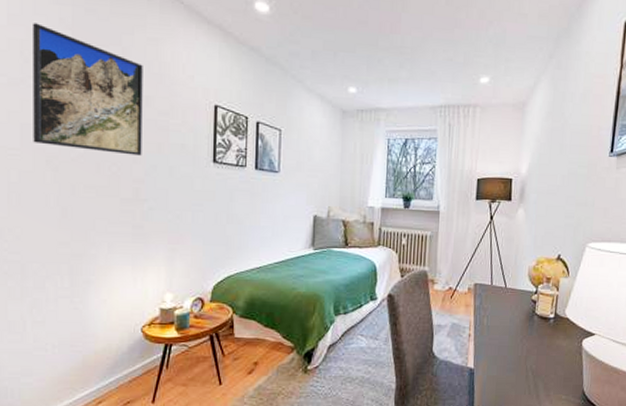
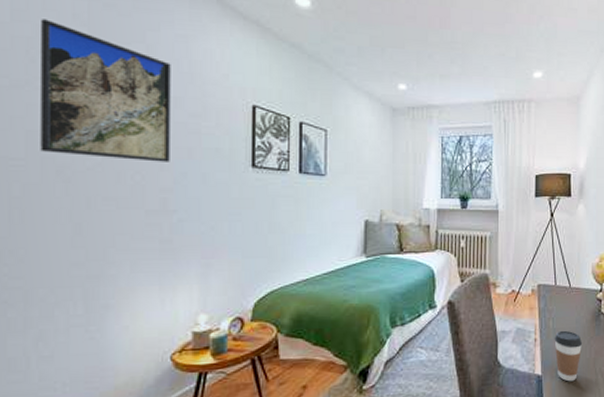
coffee cup: none [487,328,516,376] -> present [554,330,583,382]

